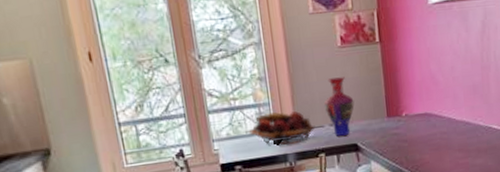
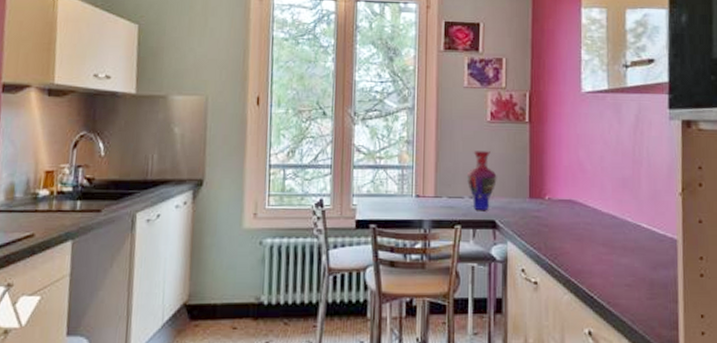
fruit basket: present [247,111,316,146] -> none [387,175,455,212]

